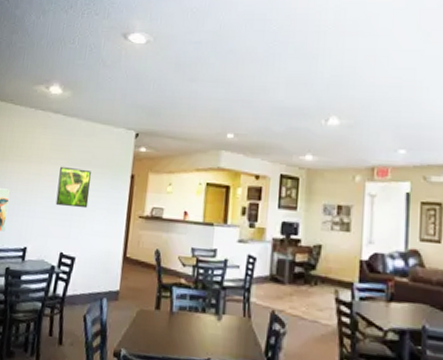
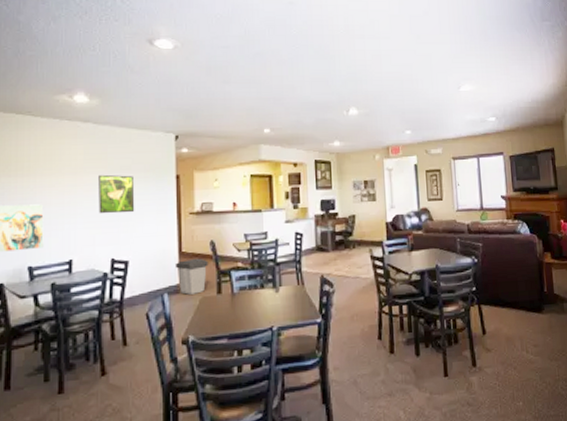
trash can: none [117,266,151,305] -> present [174,258,208,295]

